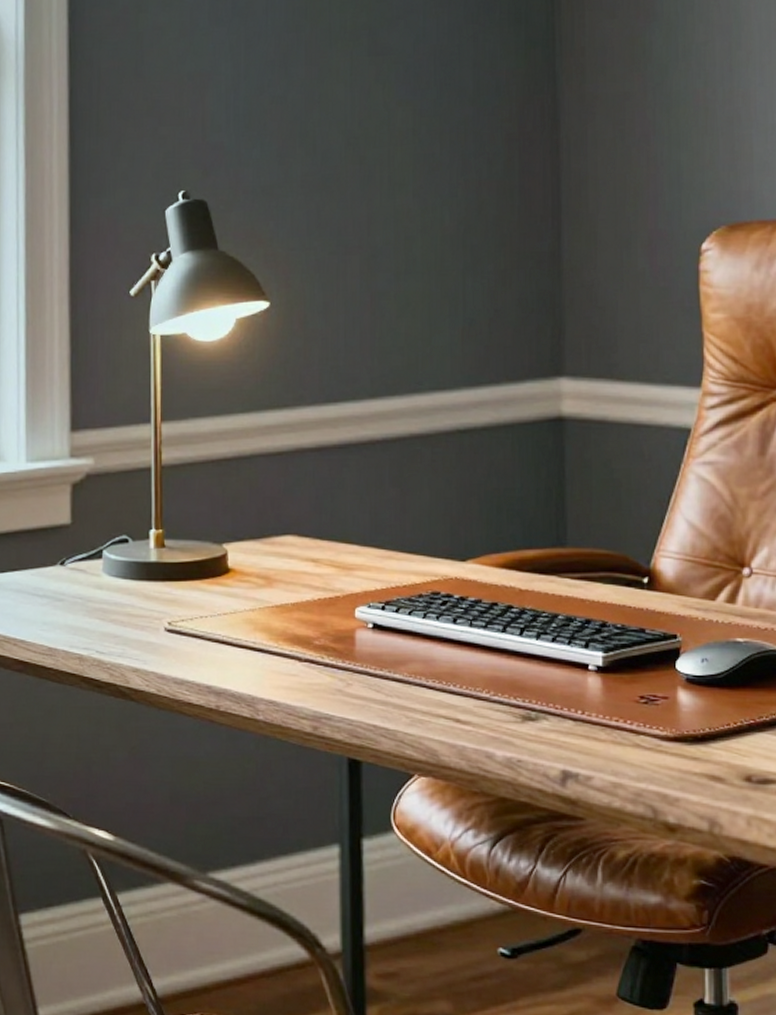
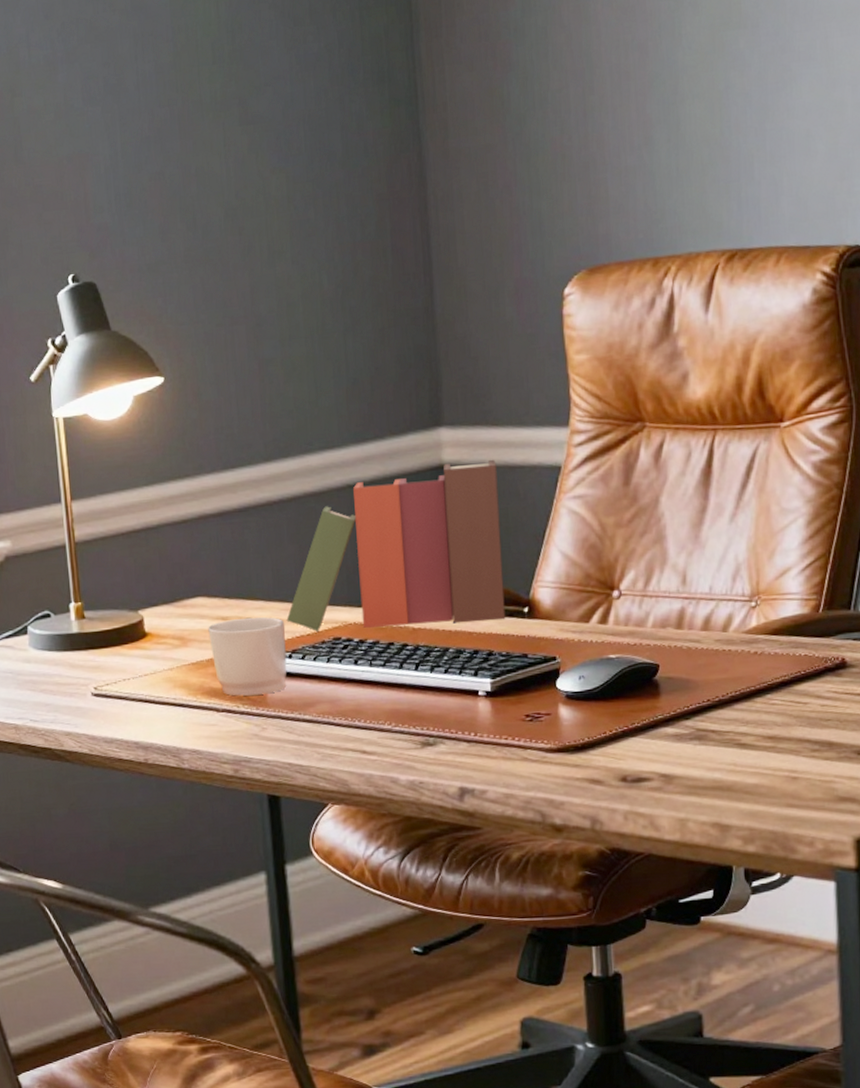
mug: none [296,561,380,647] -> present [208,617,287,696]
books: none [382,415,623,589] -> present [286,459,506,631]

